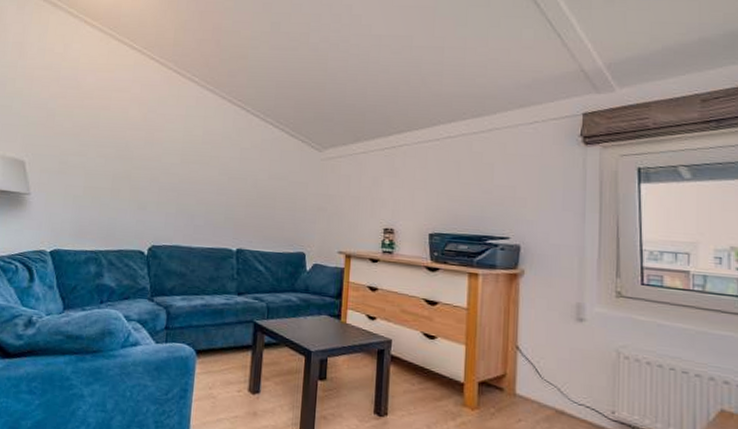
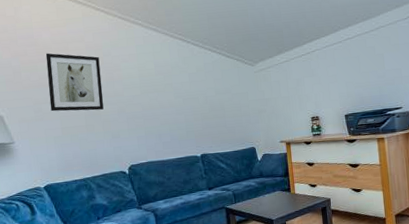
wall art: none [77,99,143,174] -> present [45,53,104,112]

